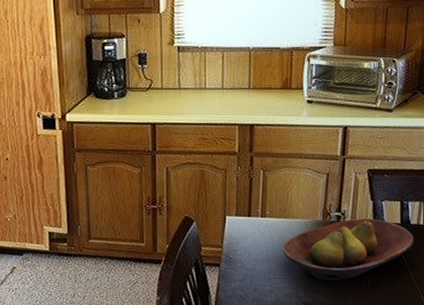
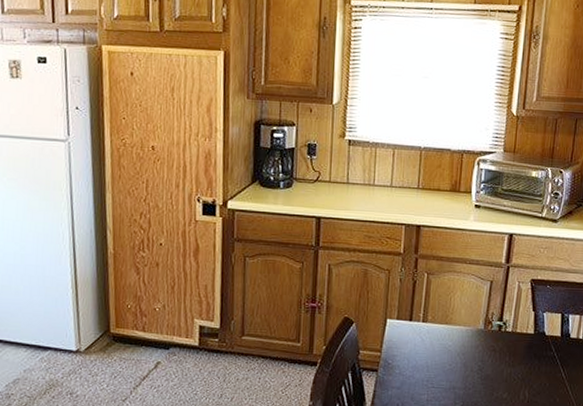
fruit bowl: present [283,218,415,281] -> none [443,328,574,393]

